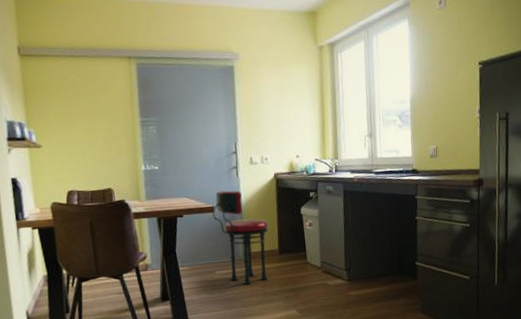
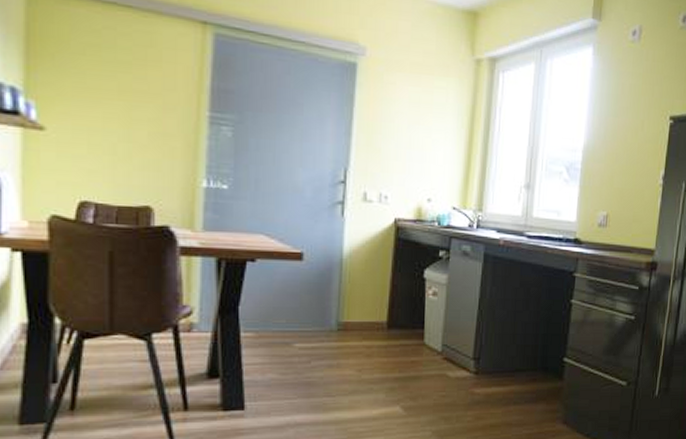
stool: present [212,190,269,285] -> none [300,231,378,367]

